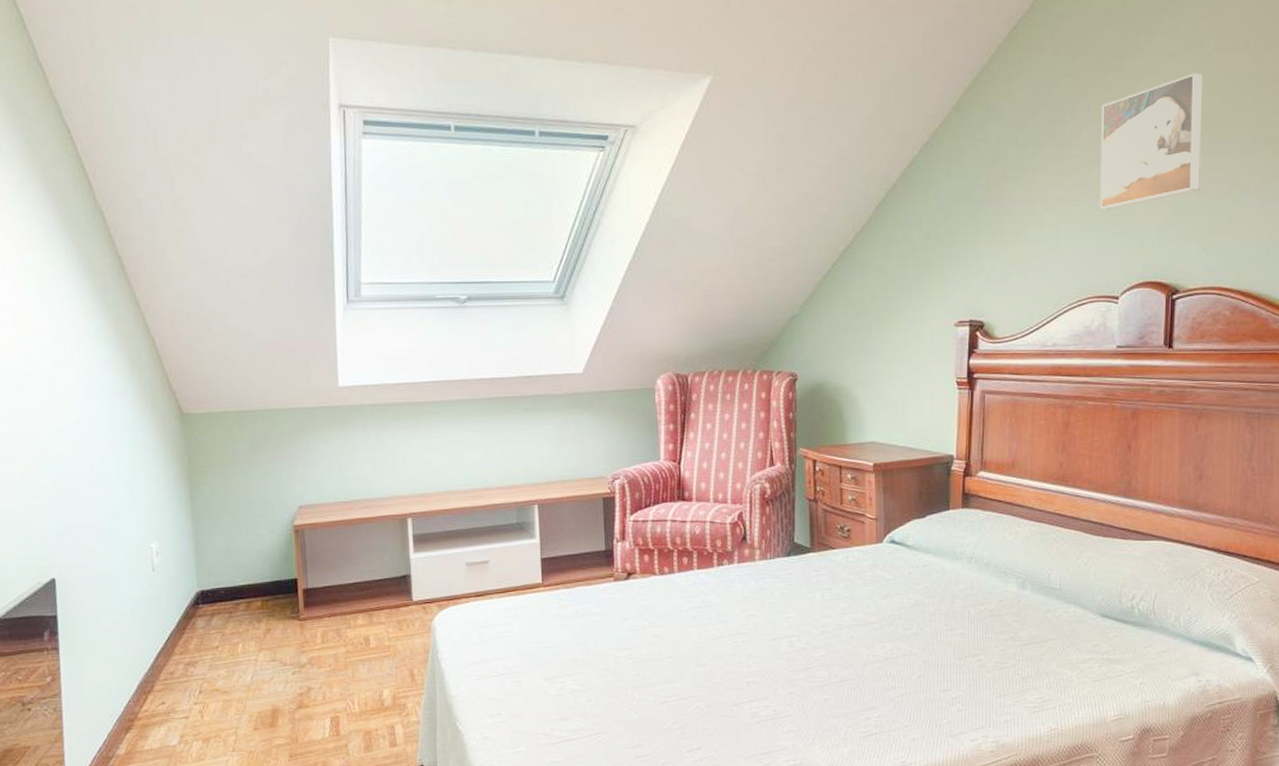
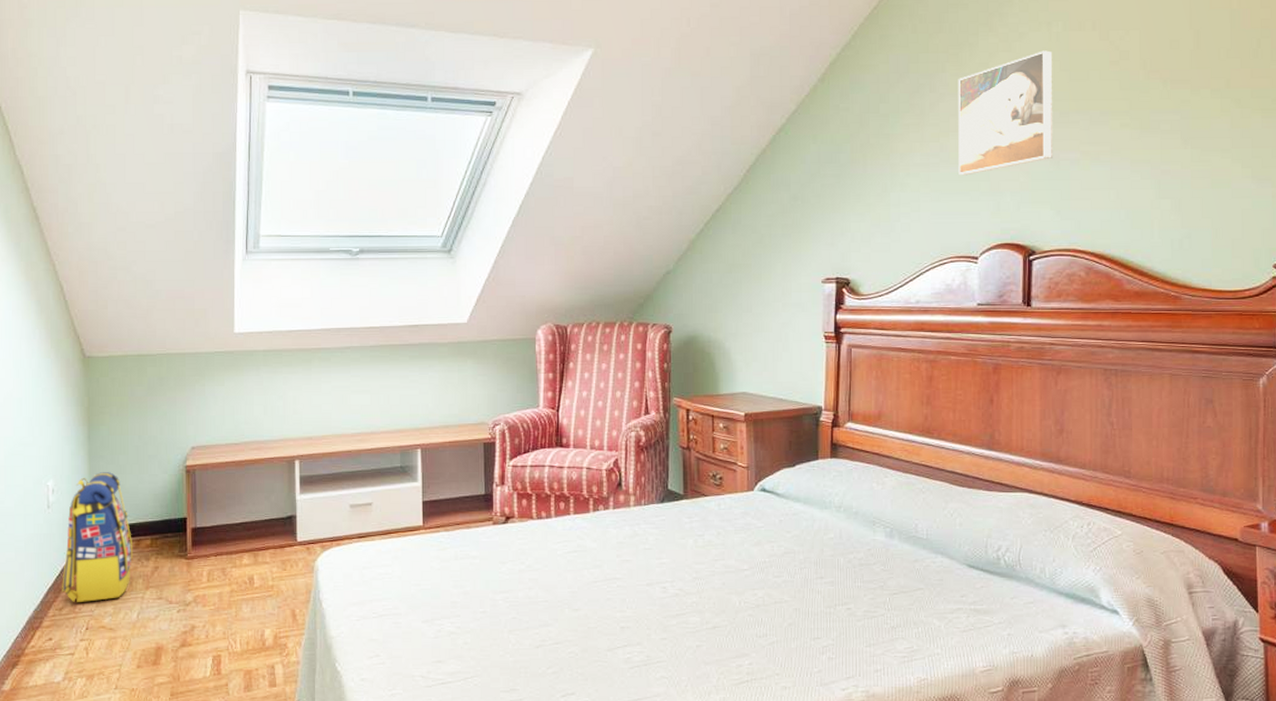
backpack: none [172,533,243,666] -> present [62,472,132,602]

